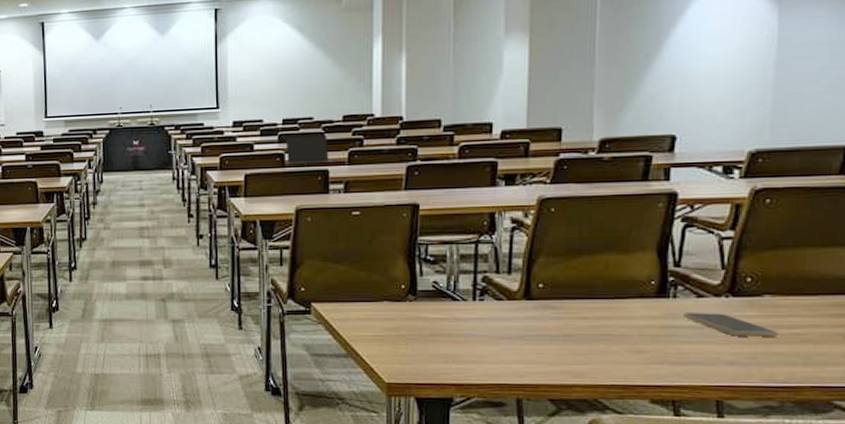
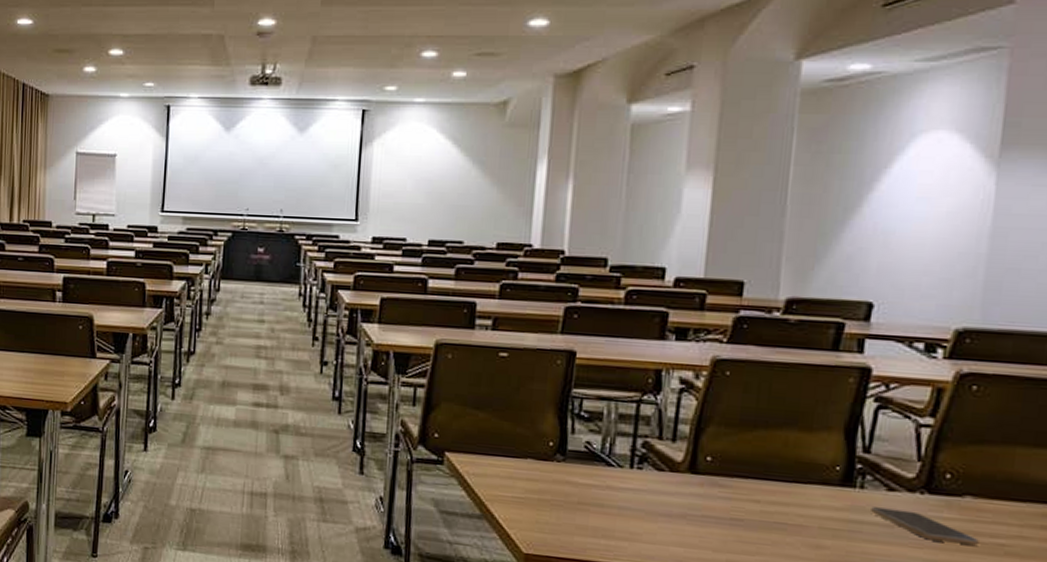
laptop: present [285,135,336,165] -> none [429,260,485,295]

